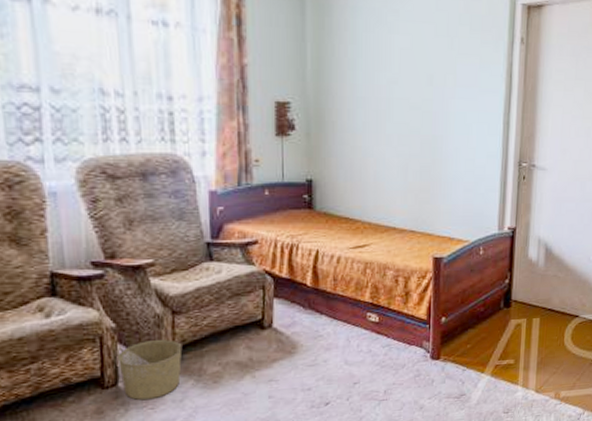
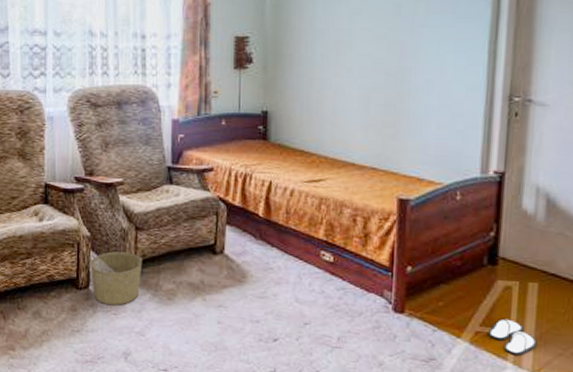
slippers: none [505,351,539,380] -> present [489,318,537,356]

